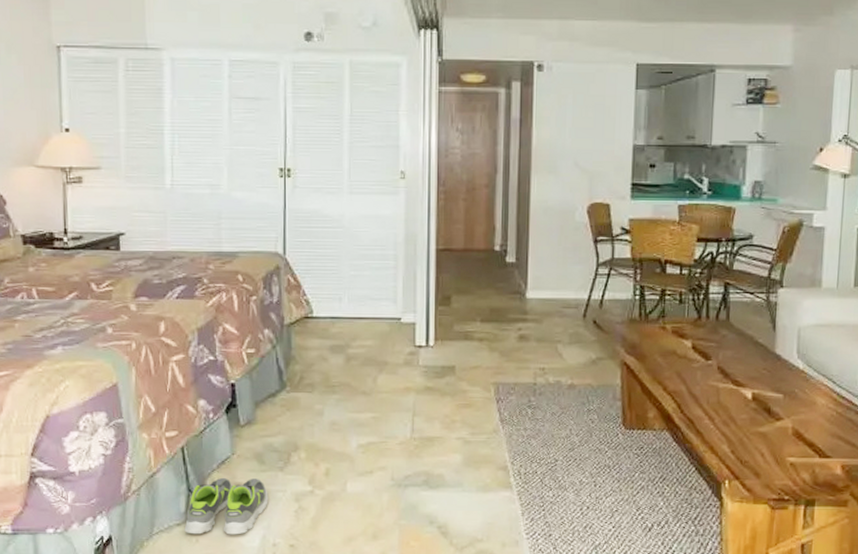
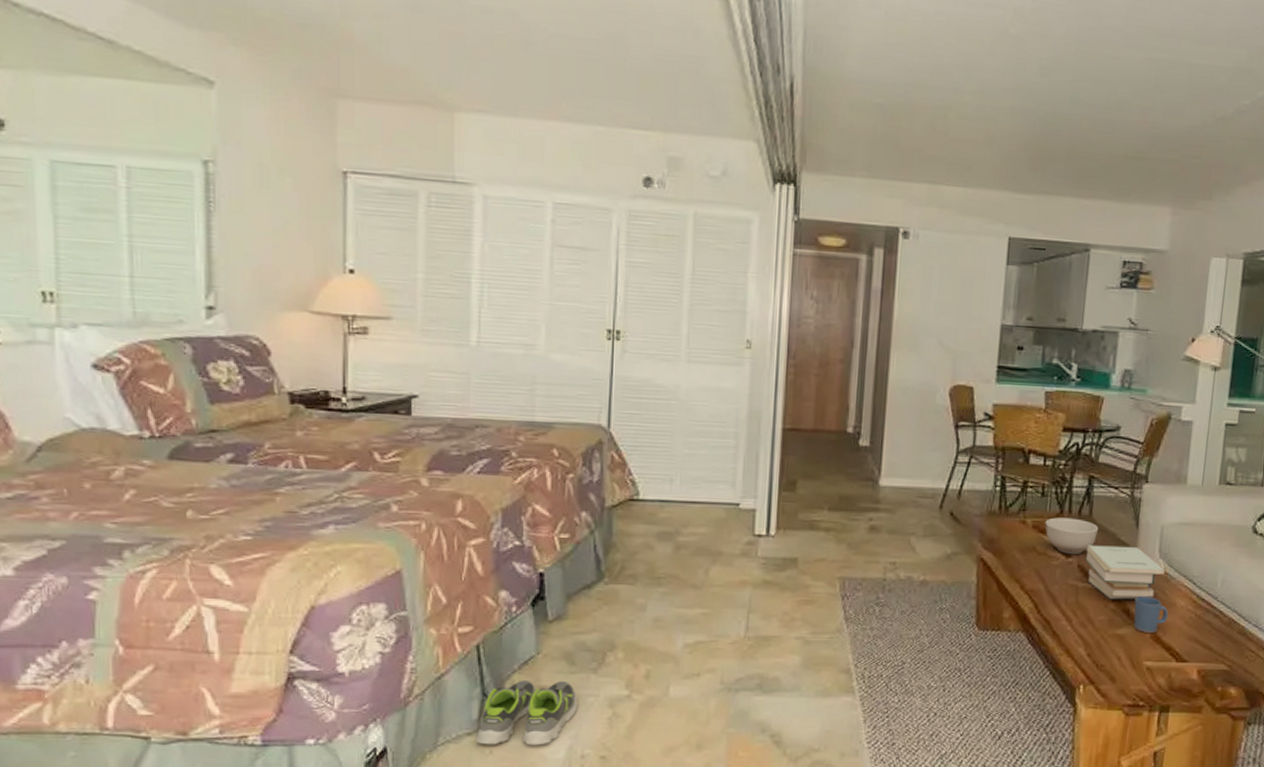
bowl: none [684,323,737,357] -> present [1045,517,1099,554]
books: none [724,348,805,399] -> present [1085,545,1166,600]
mug: none [775,394,810,431] -> present [1133,595,1169,634]

